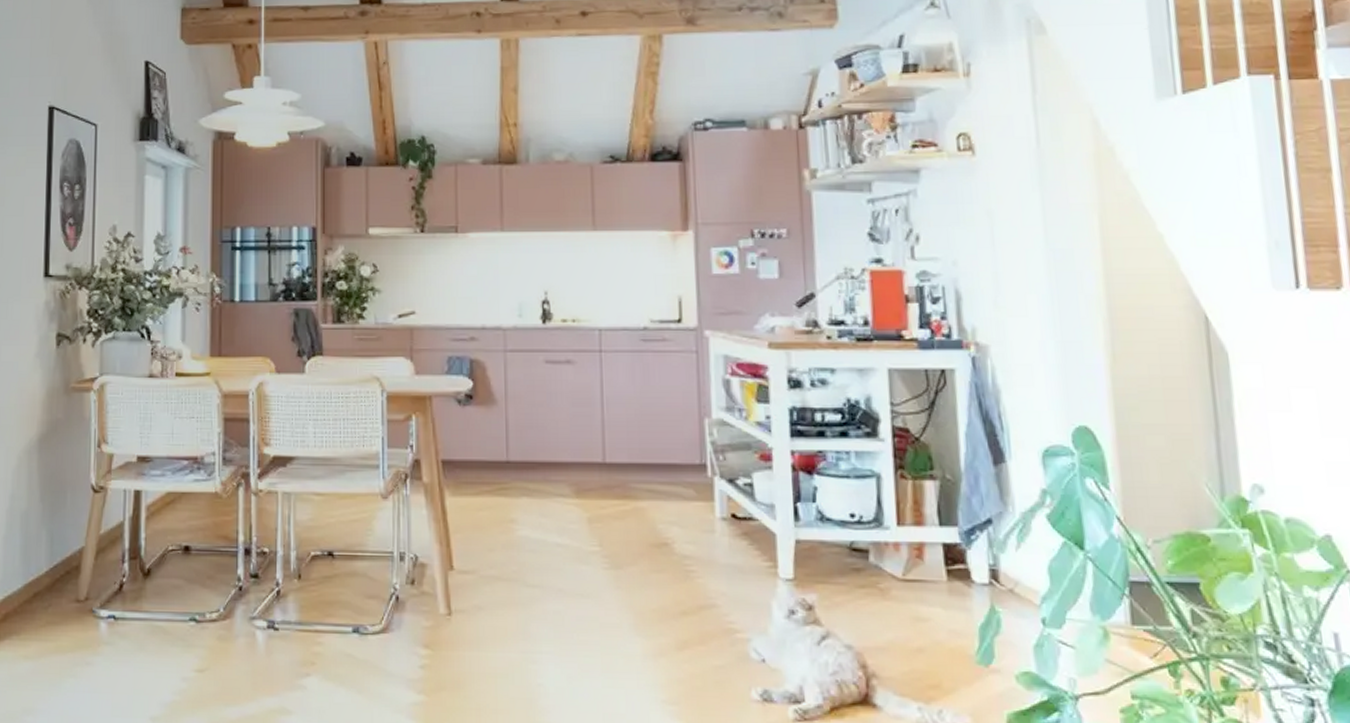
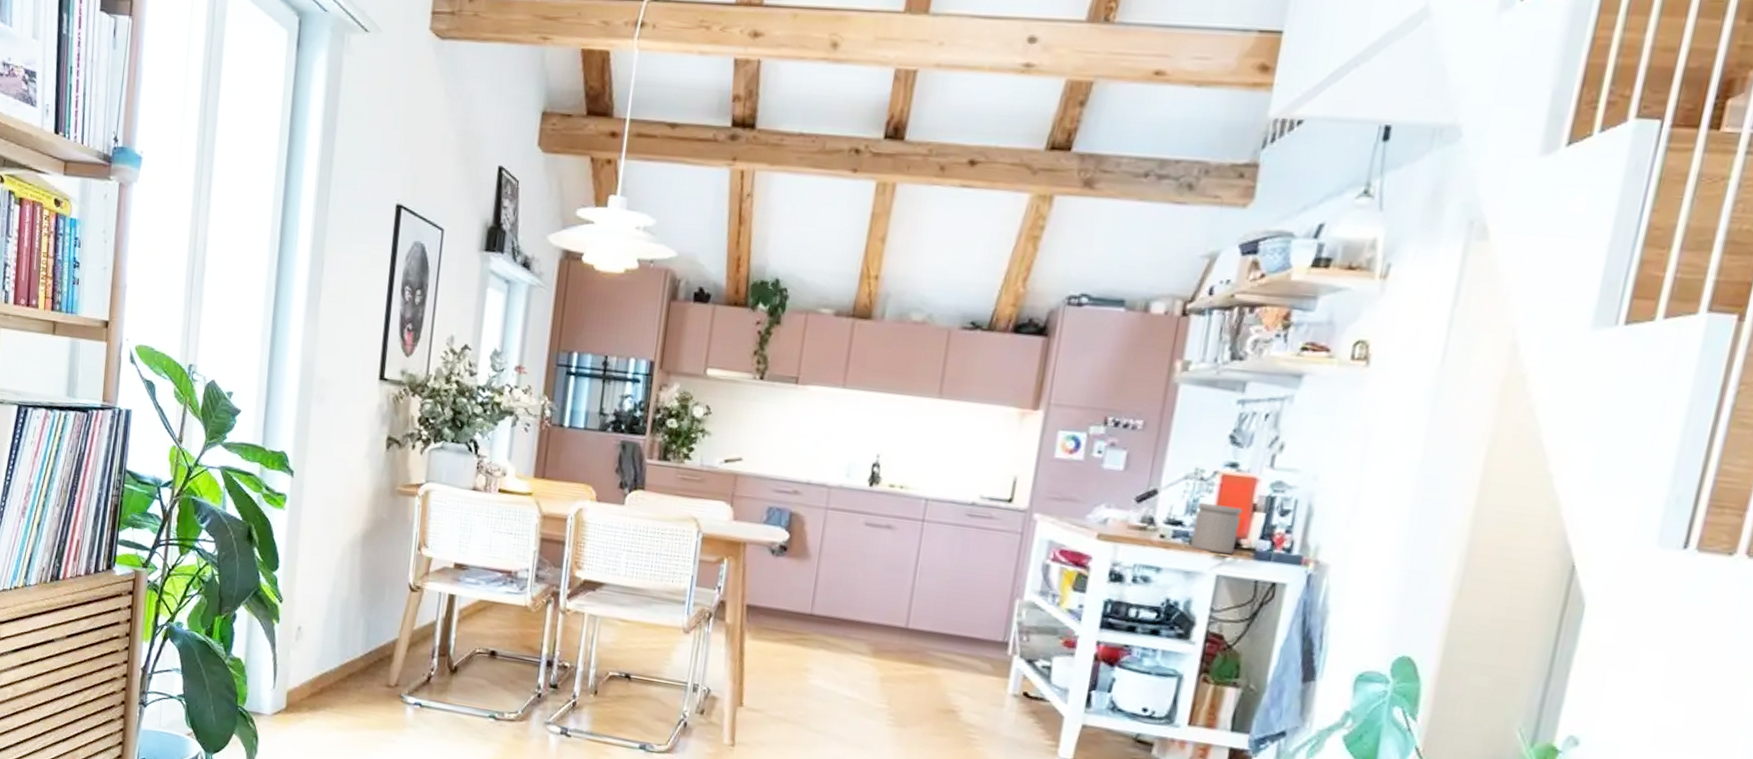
jar: none [855,301,898,348] -> present [1190,503,1243,555]

